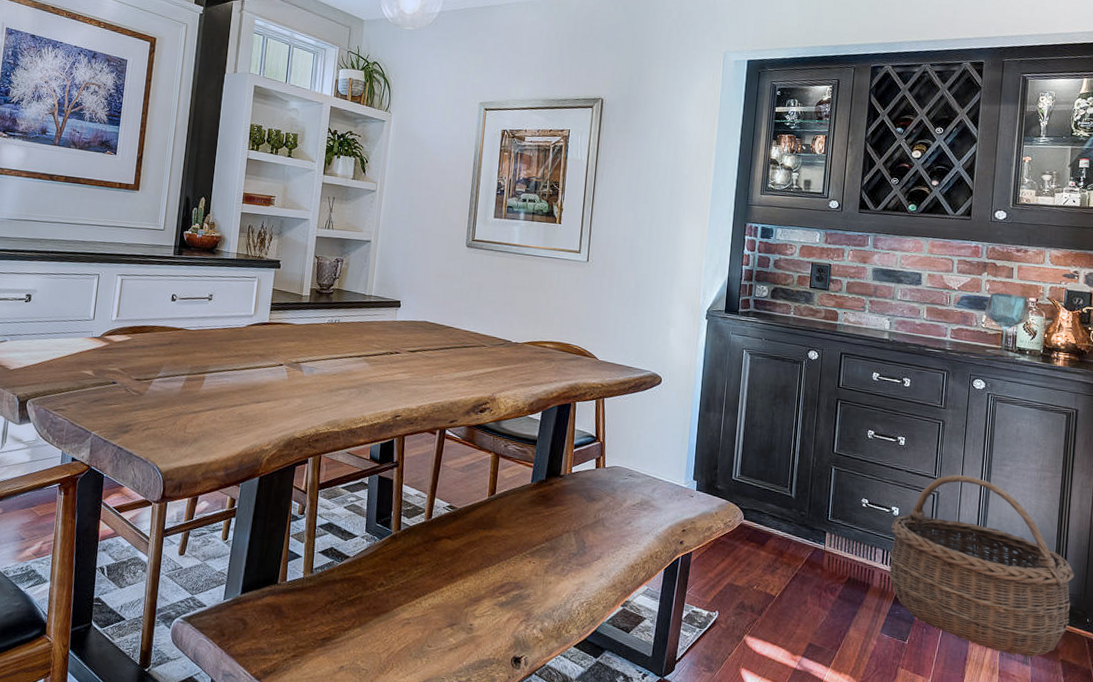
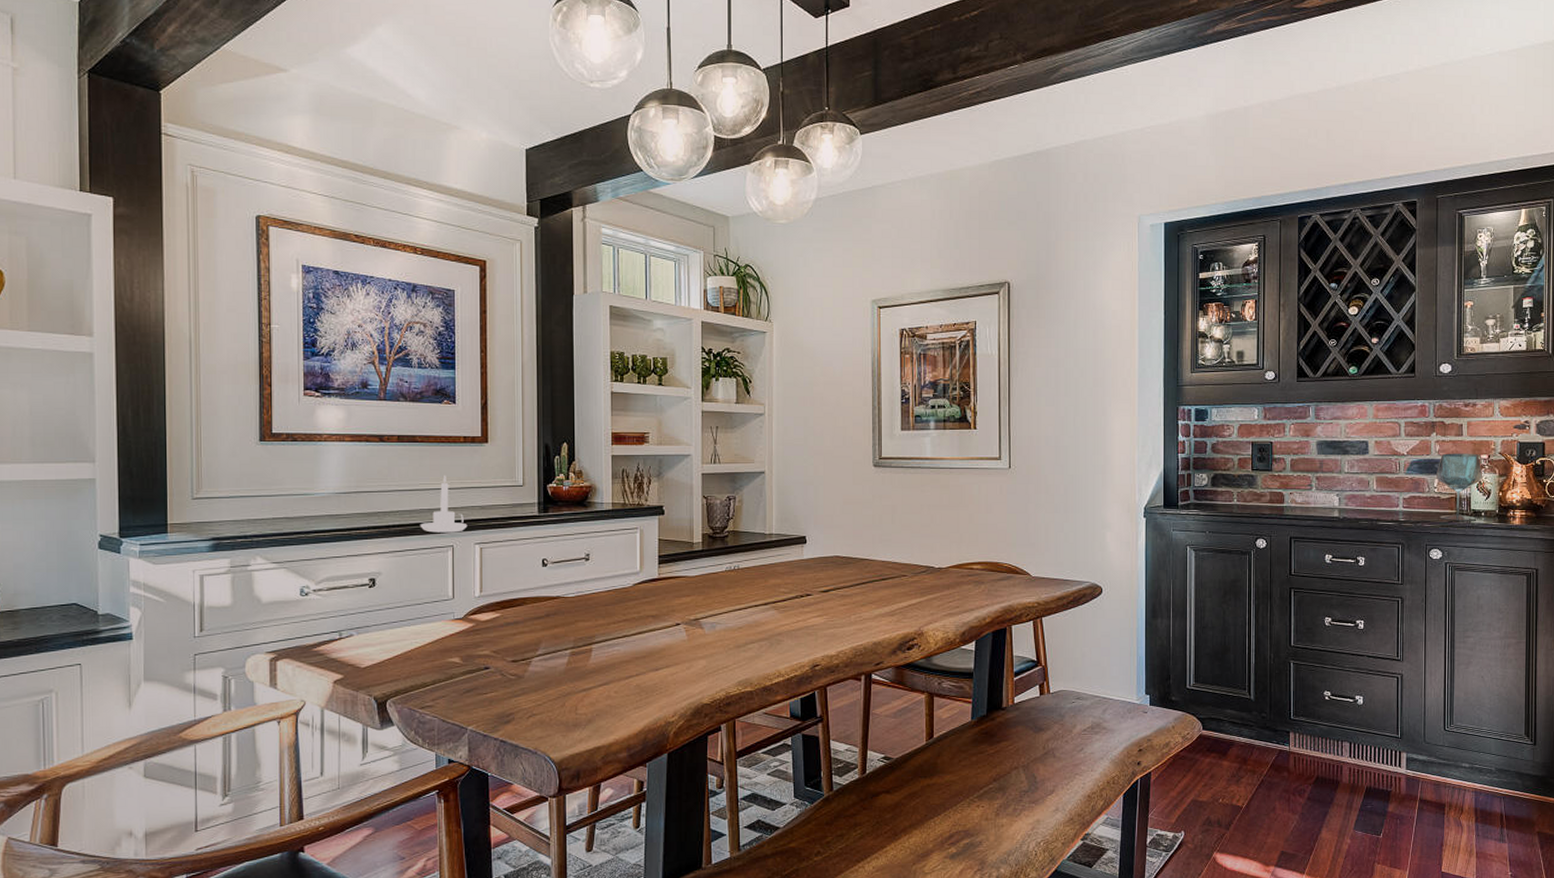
candle holder: none [74,214,113,264] -> present [420,476,468,533]
wicker basket: present [888,474,1075,658] -> none [1355,653,1545,834]

